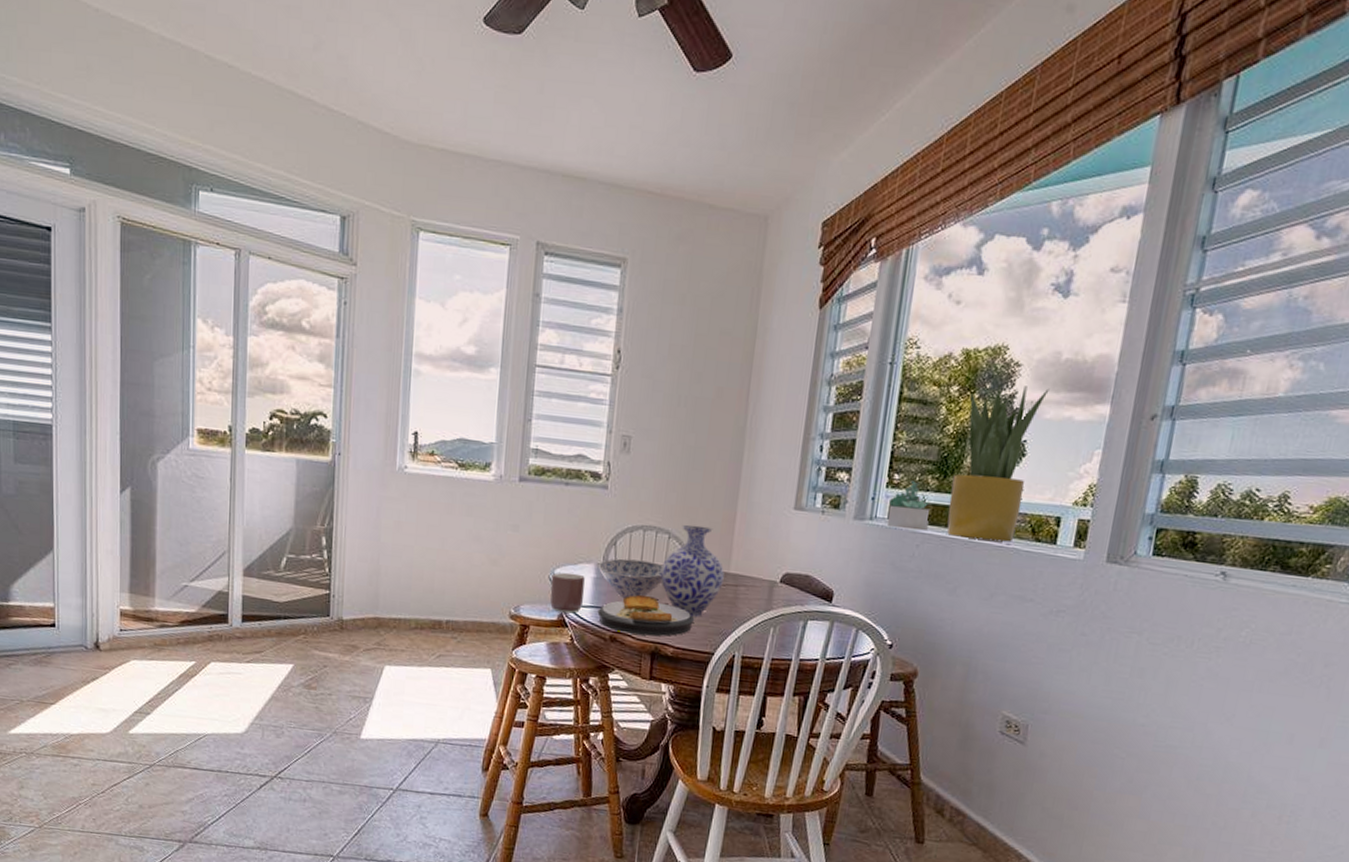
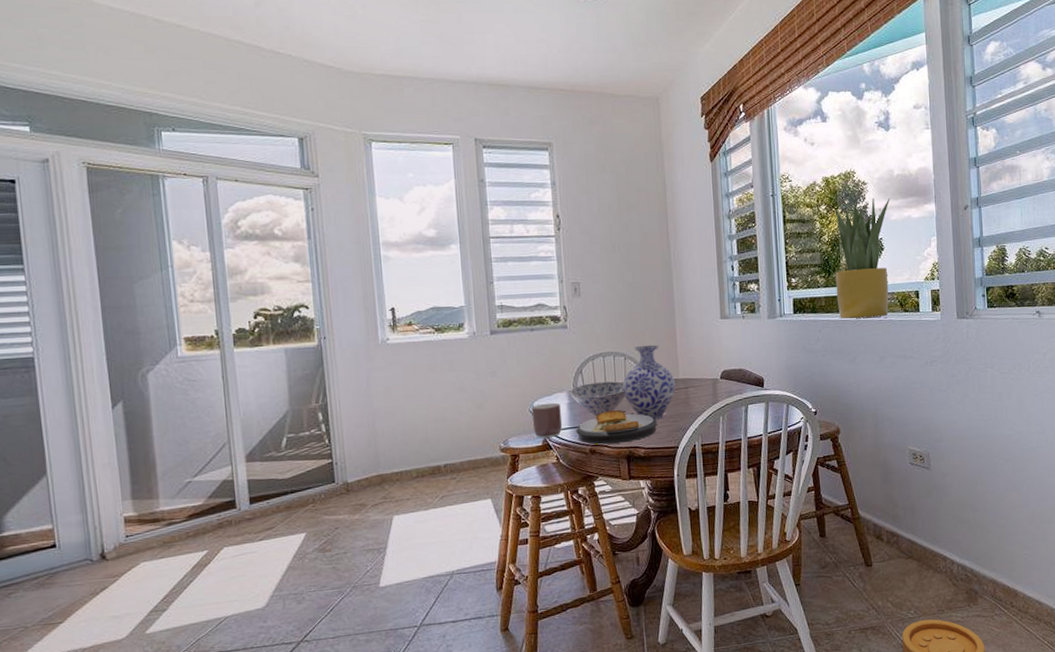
succulent plant: present [886,480,931,532] -> none [792,281,825,320]

